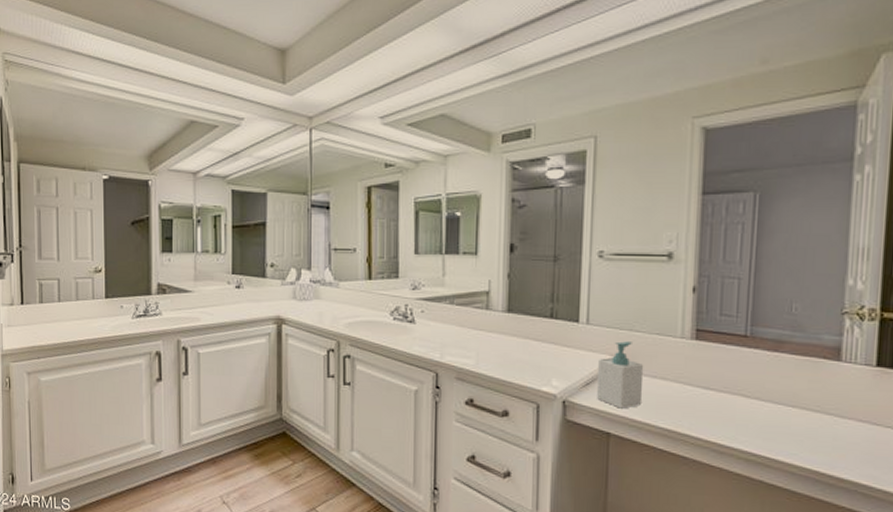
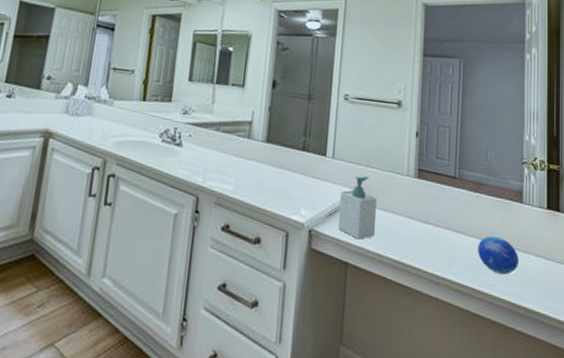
decorative orb: none [775,399,832,442] -> present [478,235,518,274]

